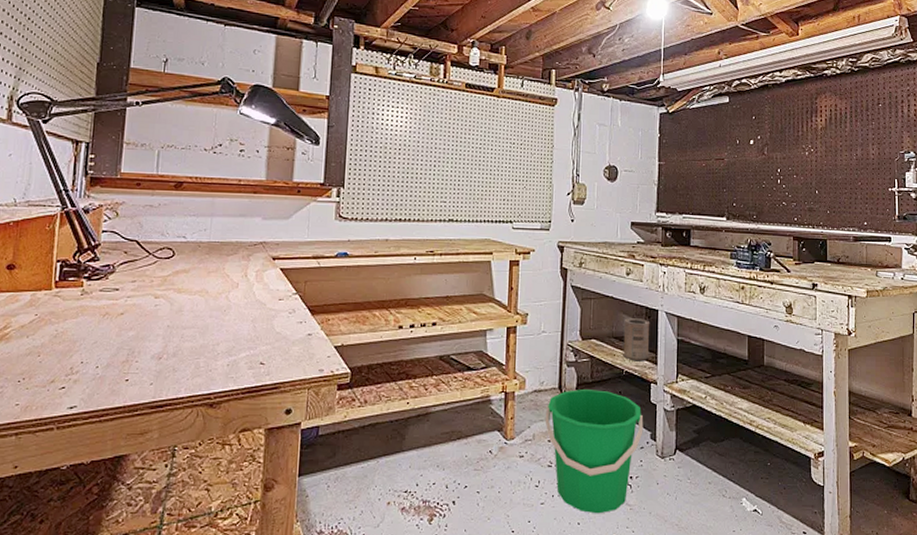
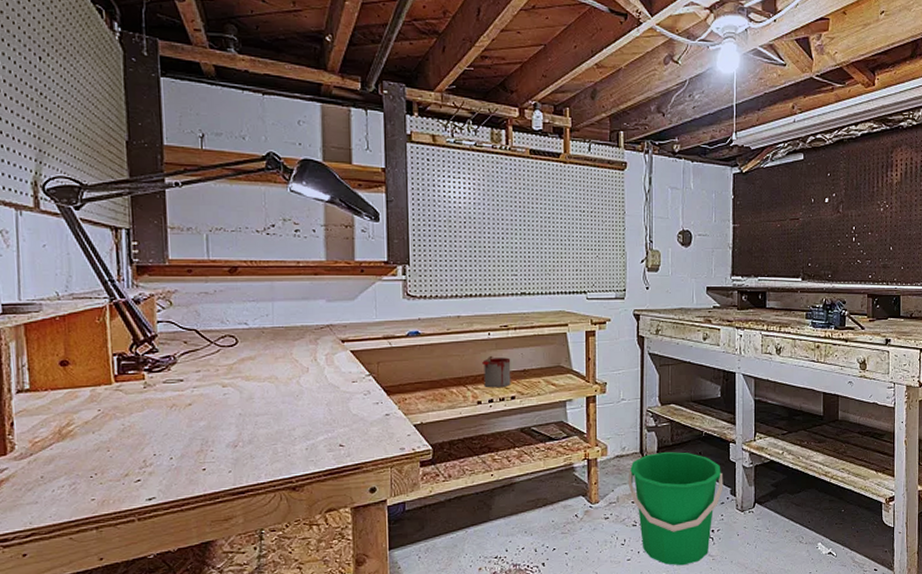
paint can: none [406,280,435,313] -> present [482,355,511,388]
paint can: present [623,318,650,362] -> none [702,382,728,423]

